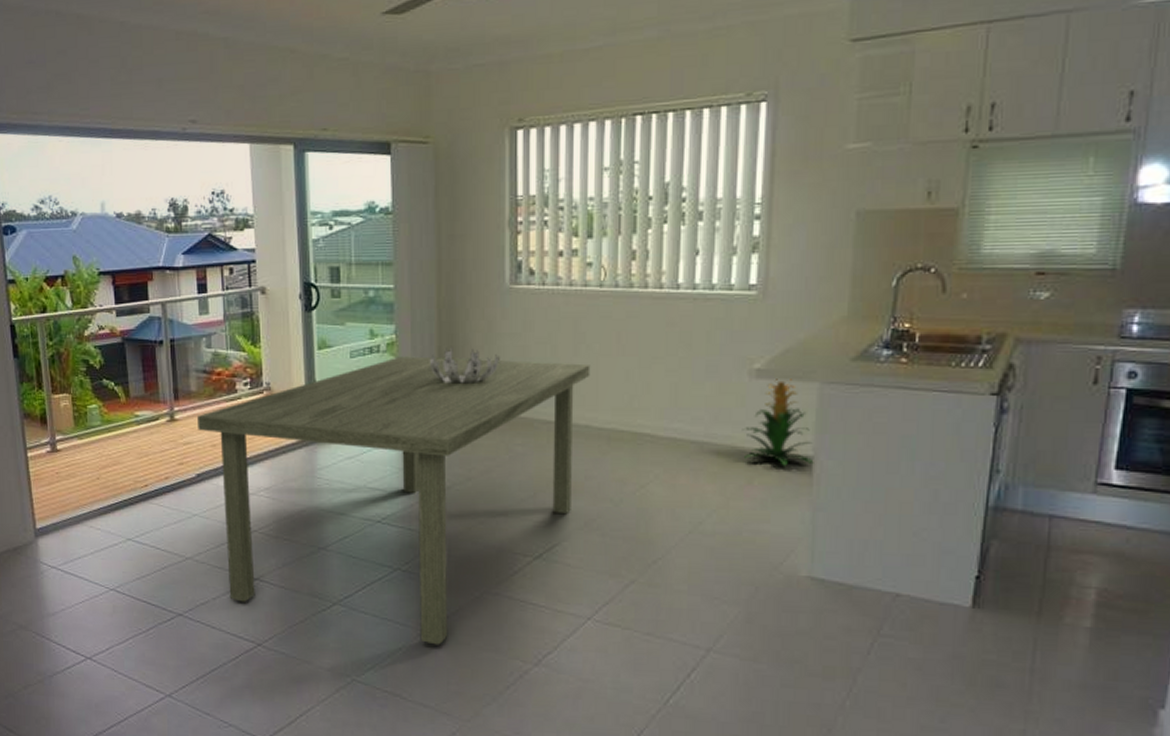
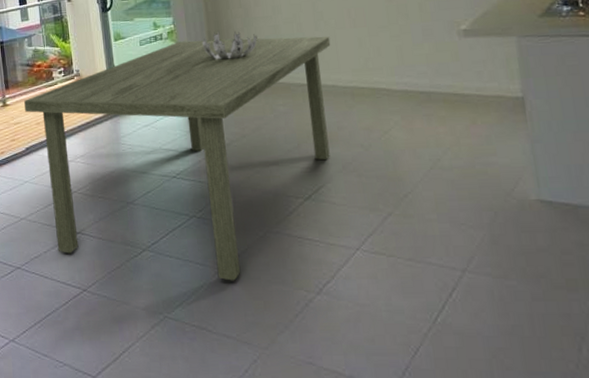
indoor plant: present [742,379,814,466] -> none [460,35,524,107]

